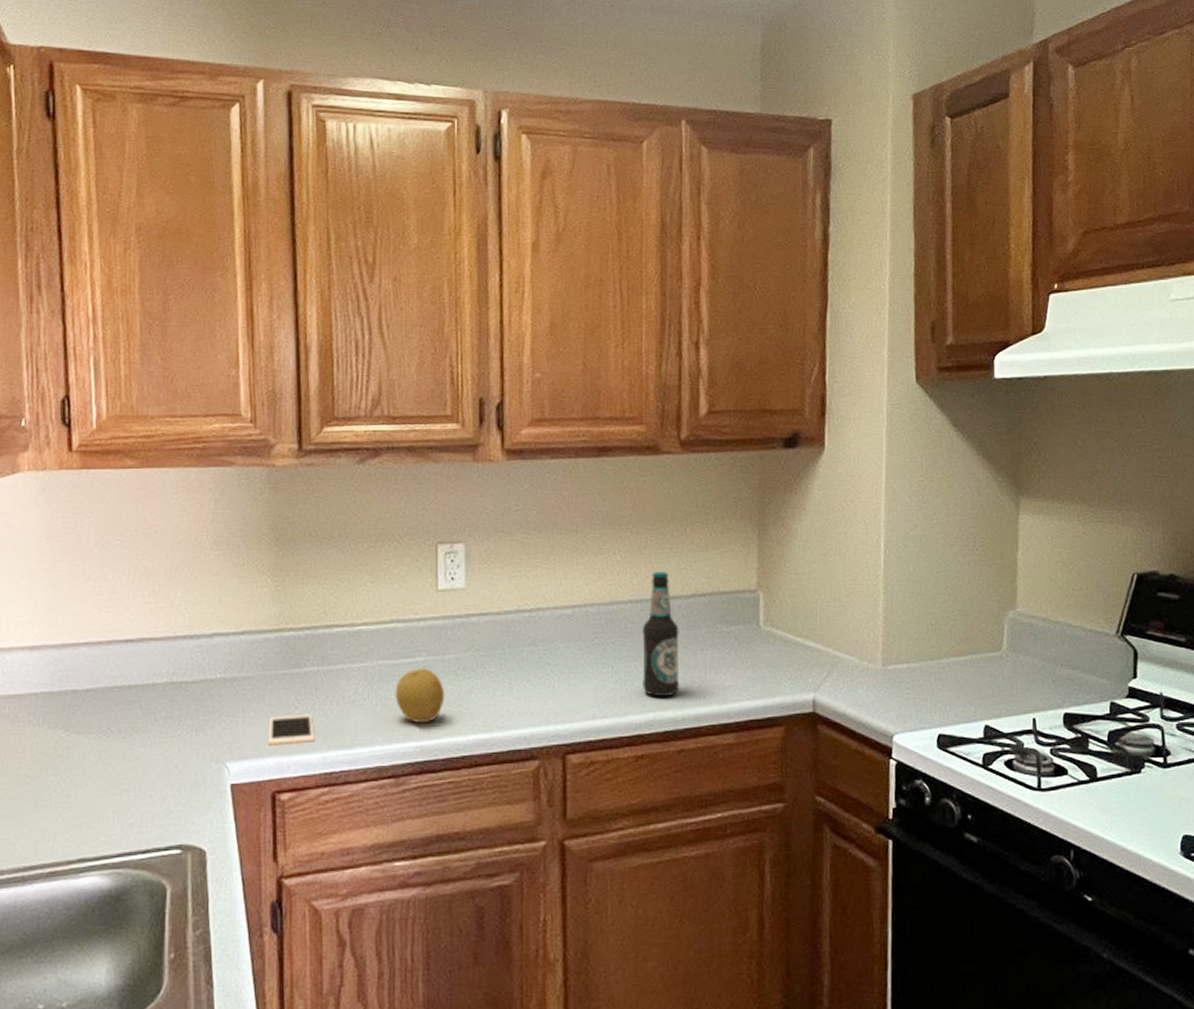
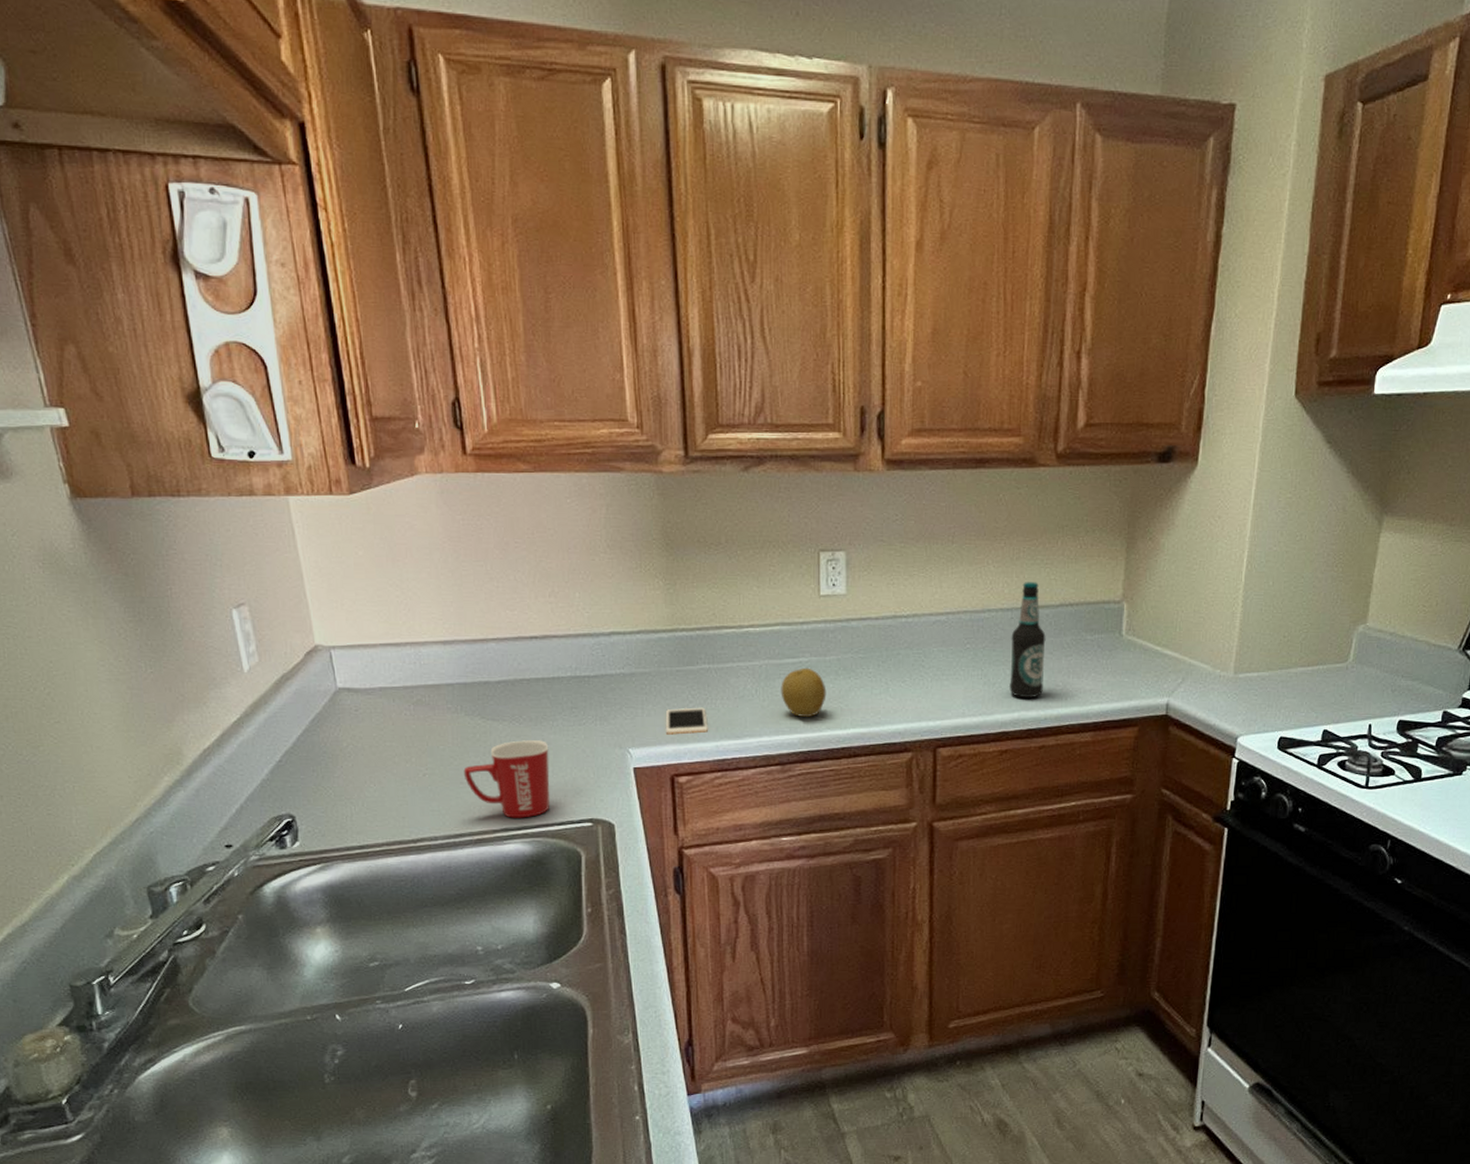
mug: none [40,755,138,846] -> present [463,740,550,818]

